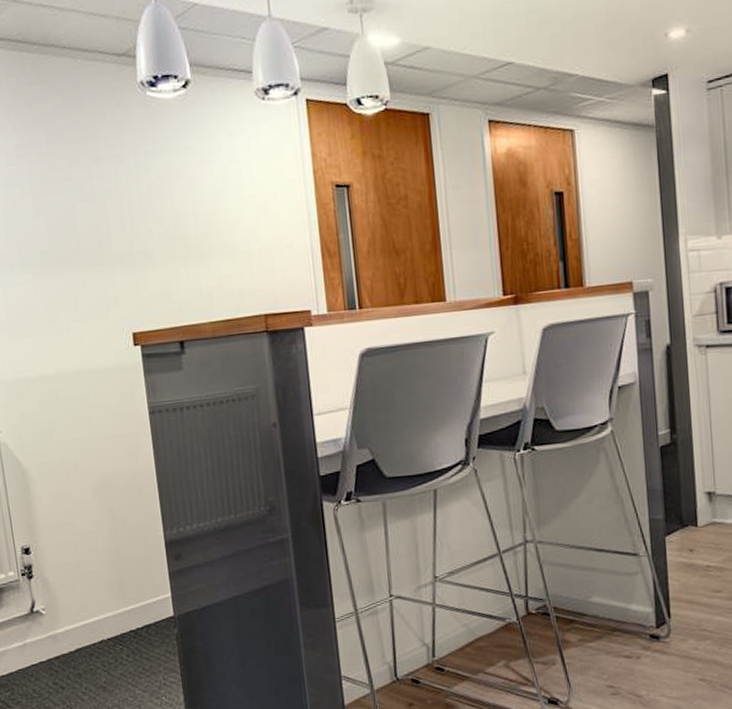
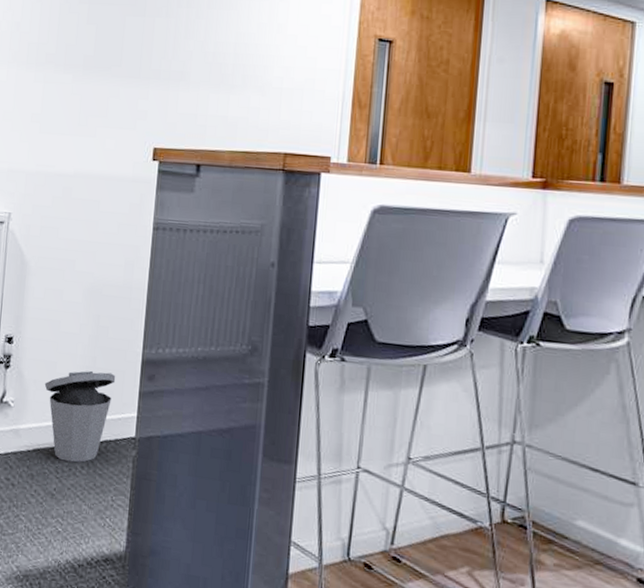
trash can: none [72,561,143,654] -> present [44,370,116,463]

